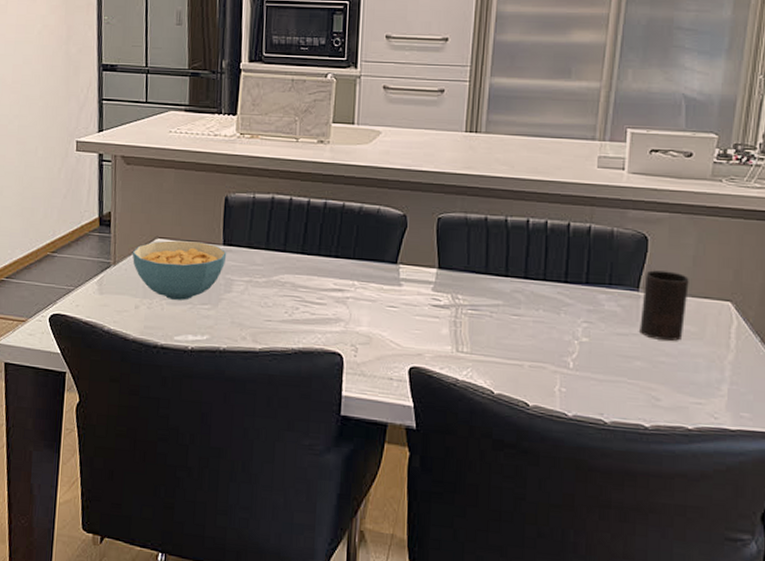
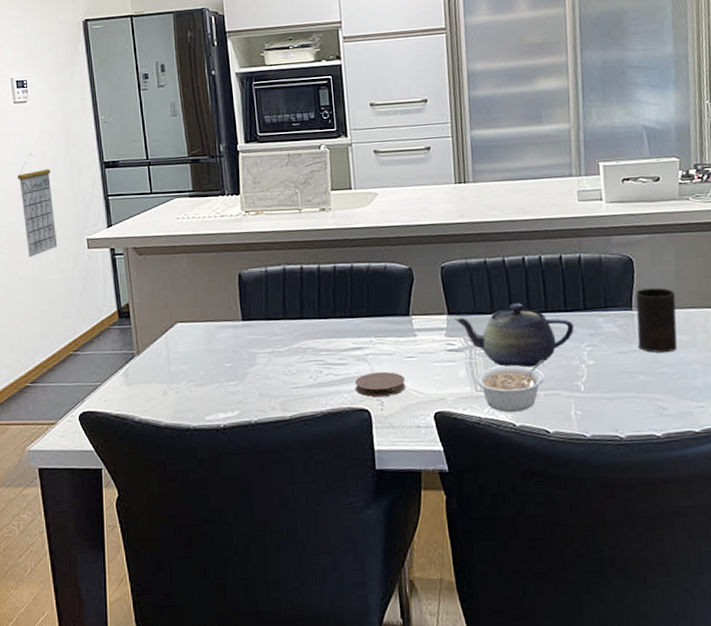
calendar: none [13,46,48,153] -> present [17,153,58,258]
cereal bowl: present [132,240,227,301] -> none [154,320,247,381]
coaster: none [331,316,383,343] -> present [355,371,405,397]
teapot: none [444,266,572,336] -> present [454,303,574,368]
legume: none [458,329,536,380] -> present [476,359,546,413]

